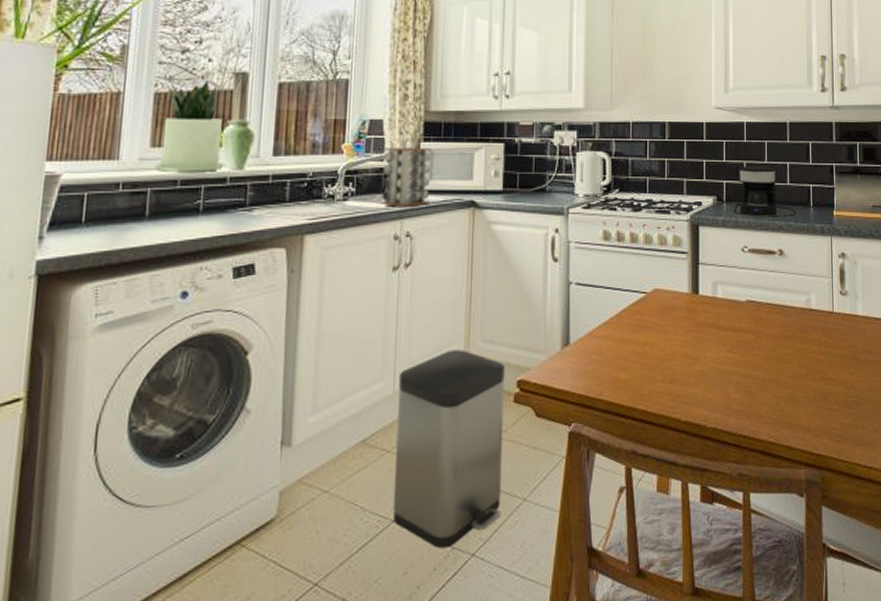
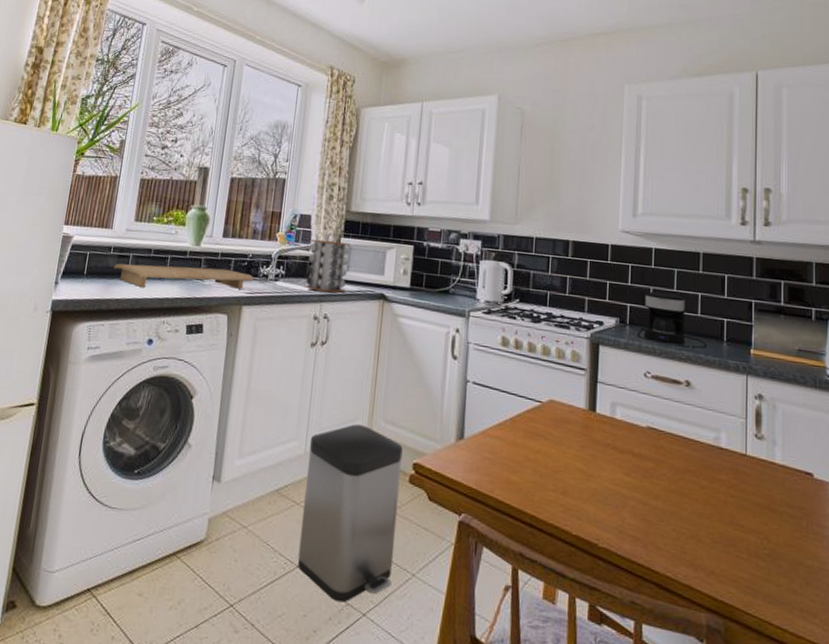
cutting board: none [125,194,317,228] -> present [114,263,254,289]
planter: present [153,79,224,173] -> none [136,170,187,246]

